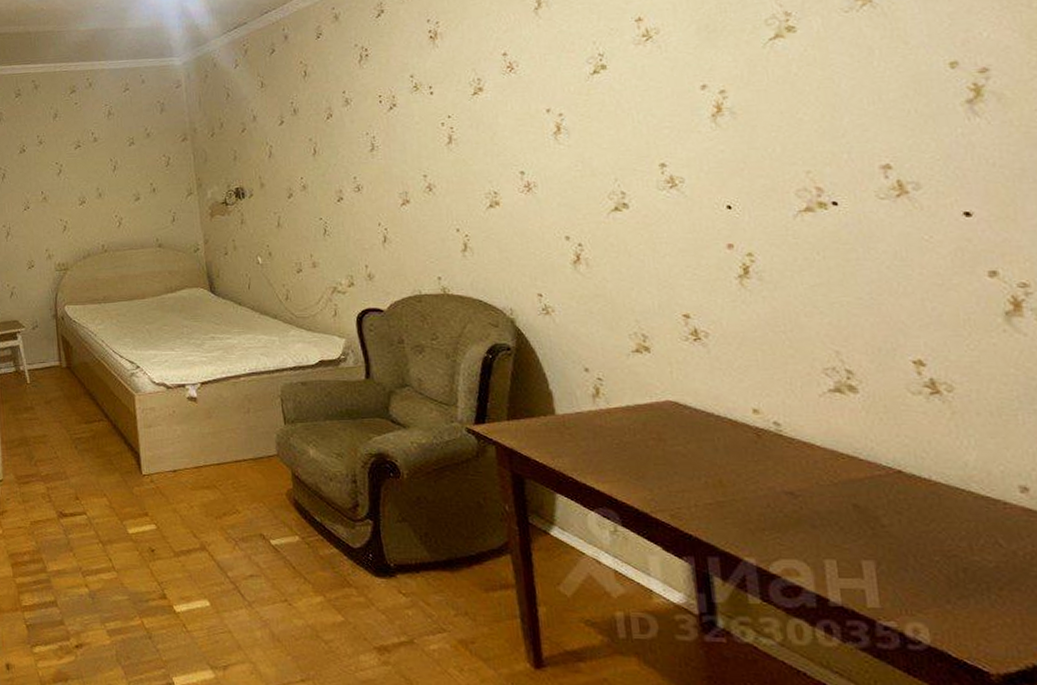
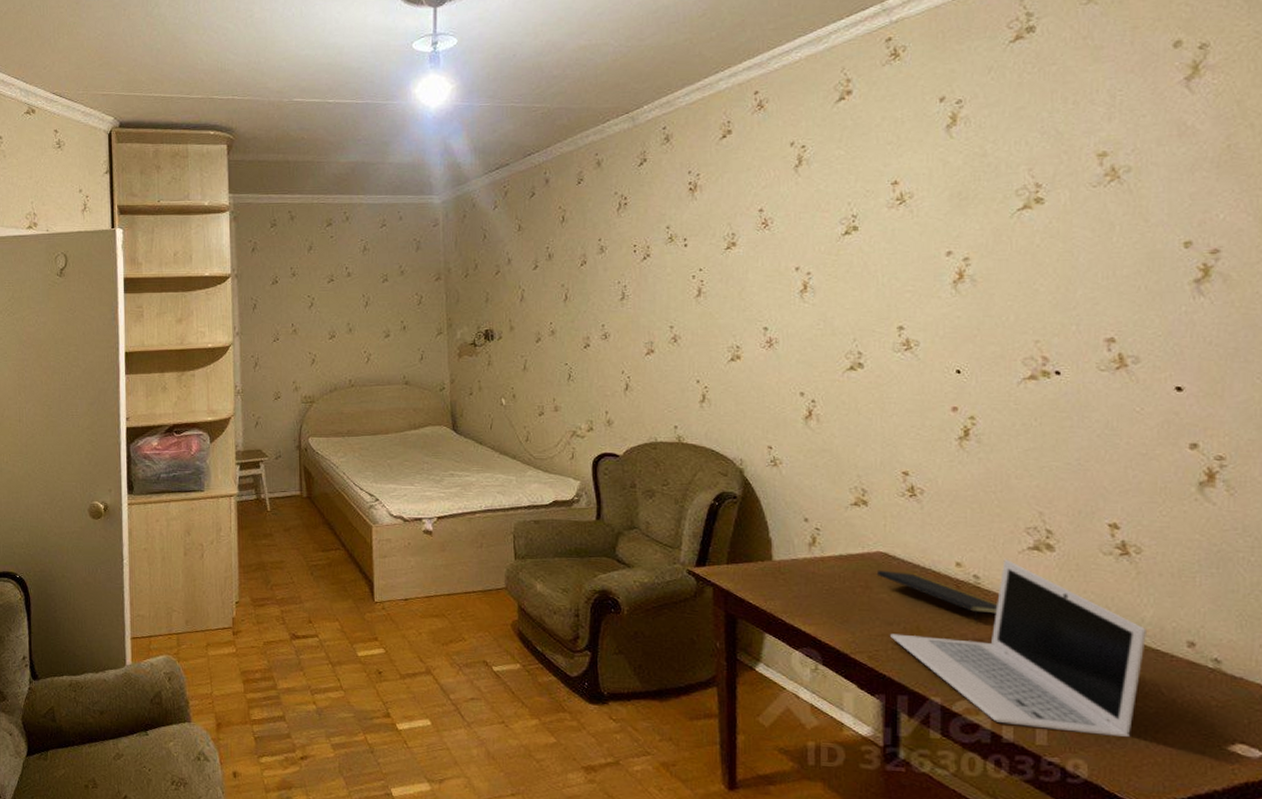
notepad: none [668,420,806,475] -> present [876,570,998,624]
laptop: none [691,403,973,595] -> present [890,559,1146,737]

